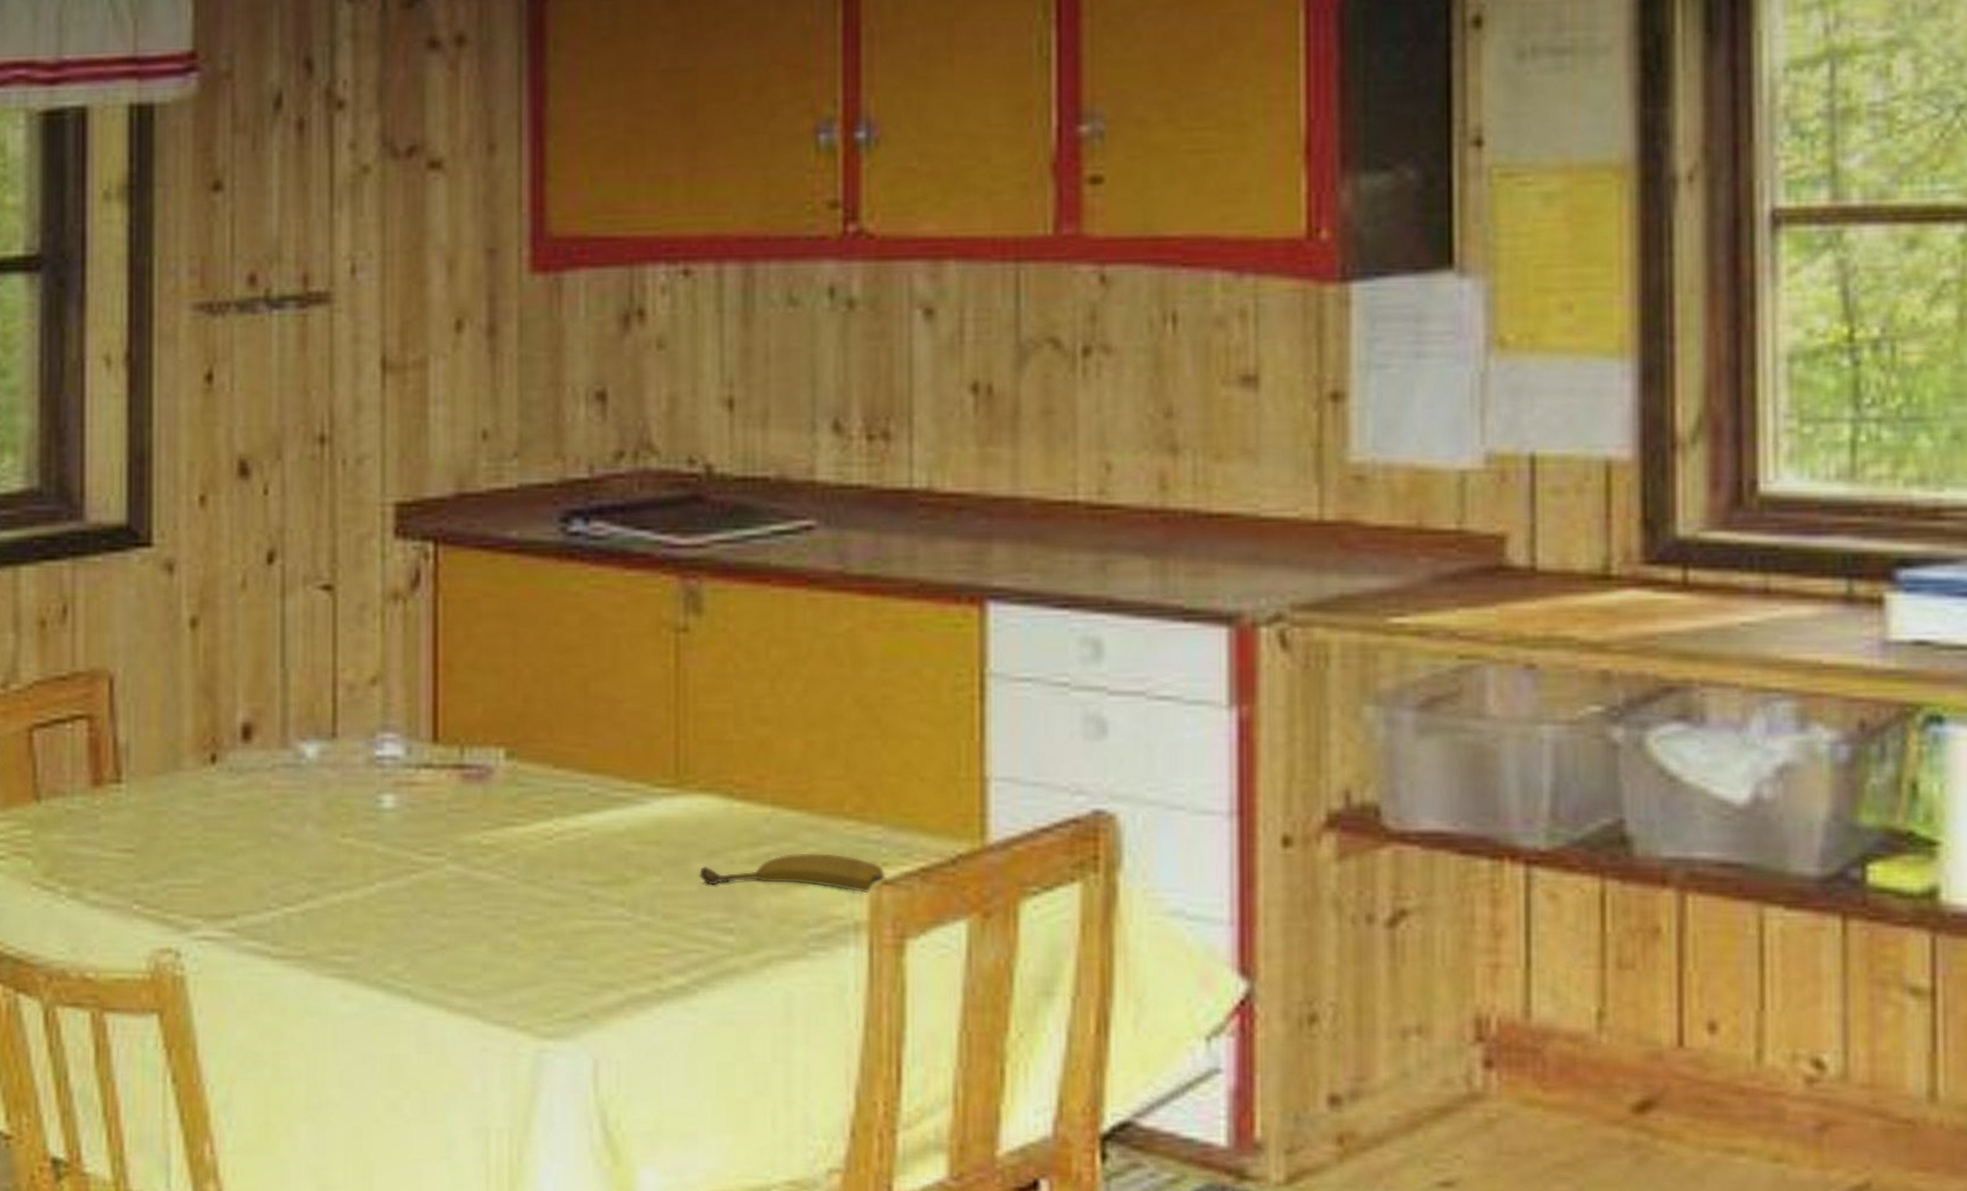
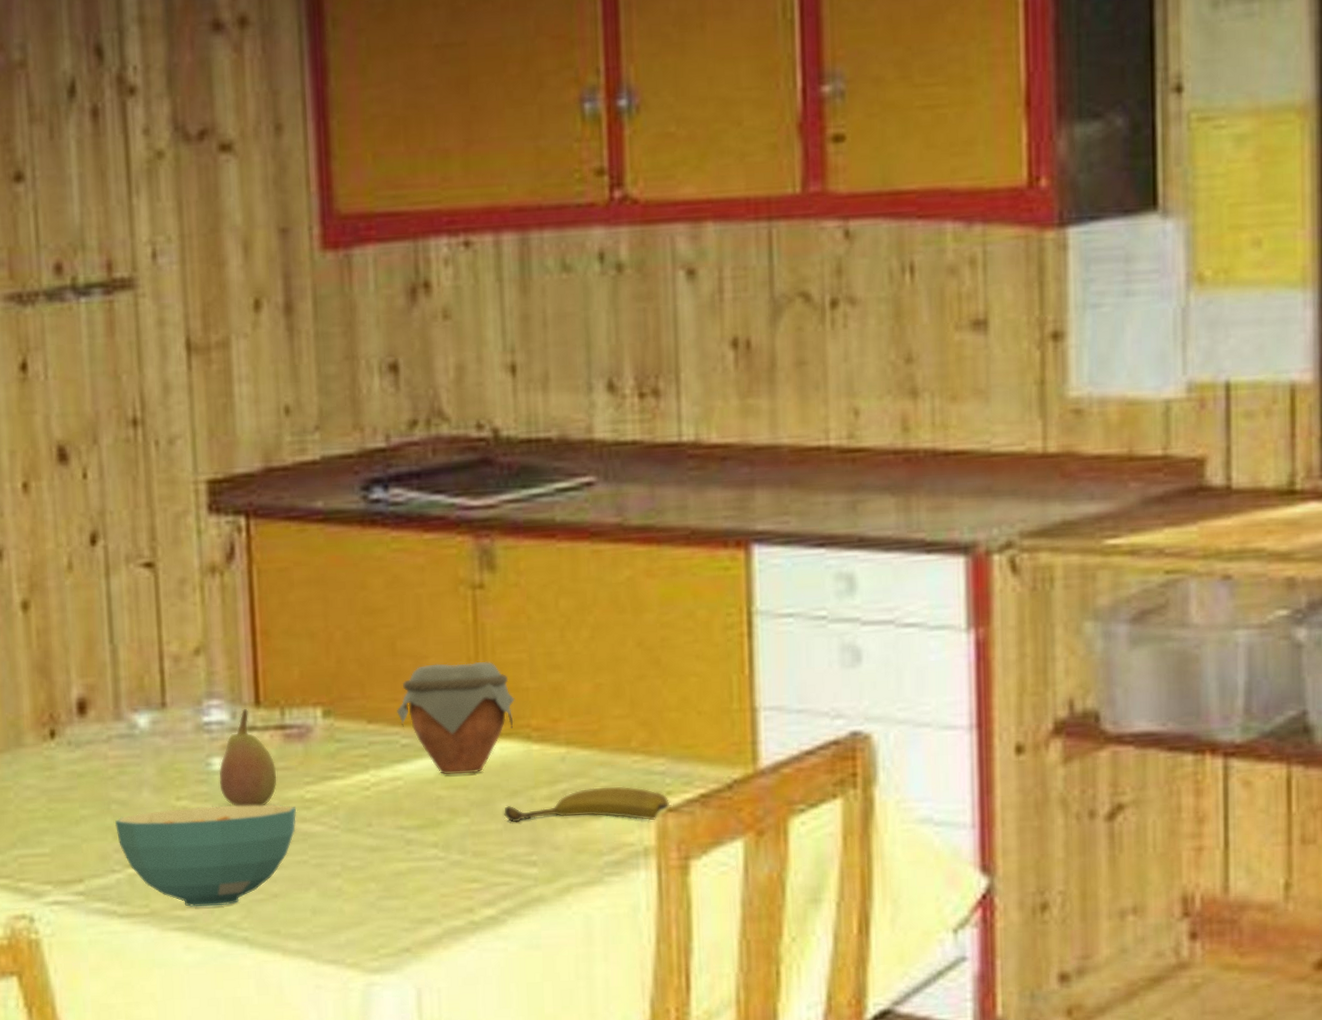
cereal bowl: none [275,845,472,954] -> present [115,804,297,908]
fruit: none [389,745,452,850] -> present [219,709,277,807]
jar: none [586,709,717,829] -> present [397,661,515,775]

